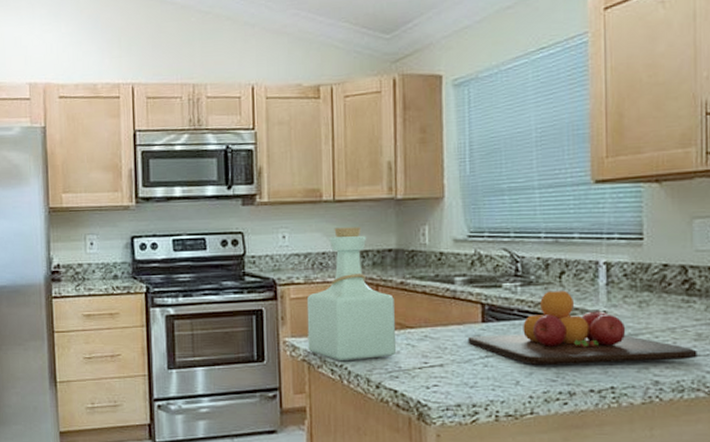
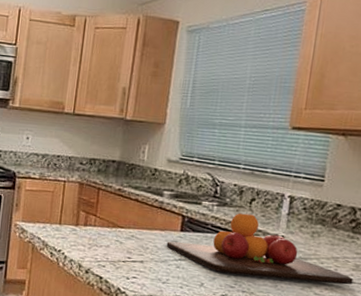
bottle: present [306,227,397,362] -> none [34,136,111,249]

